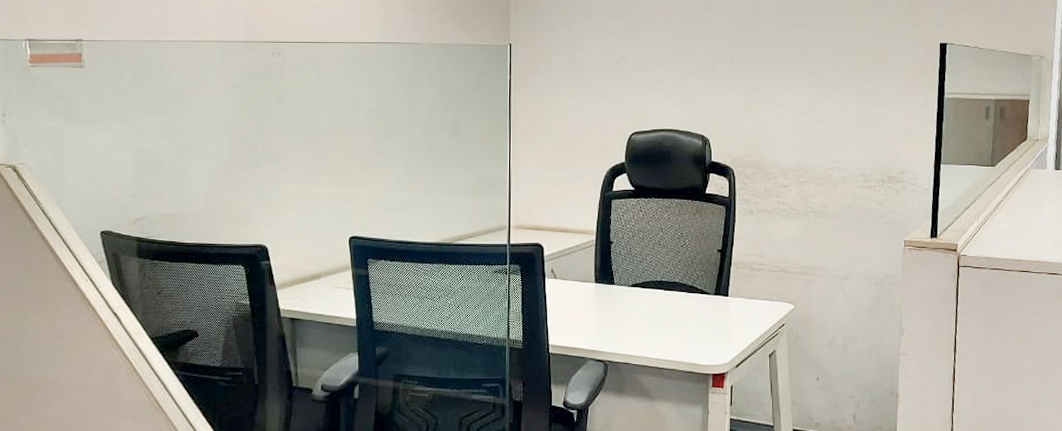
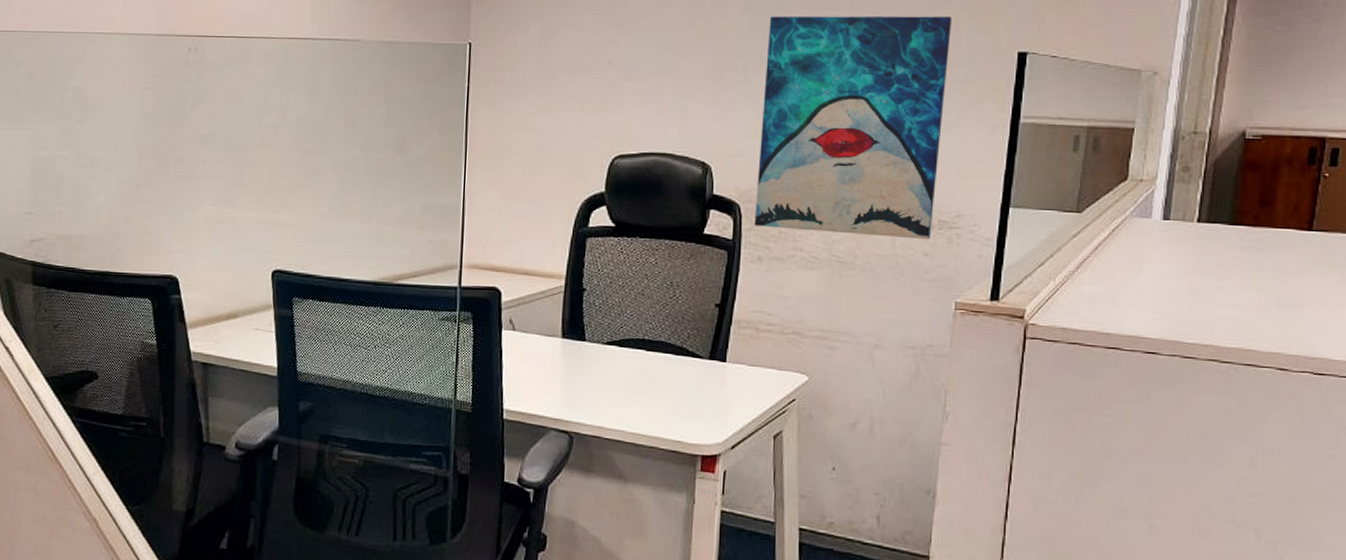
wall art: none [745,16,889,192] -> present [754,15,953,240]

